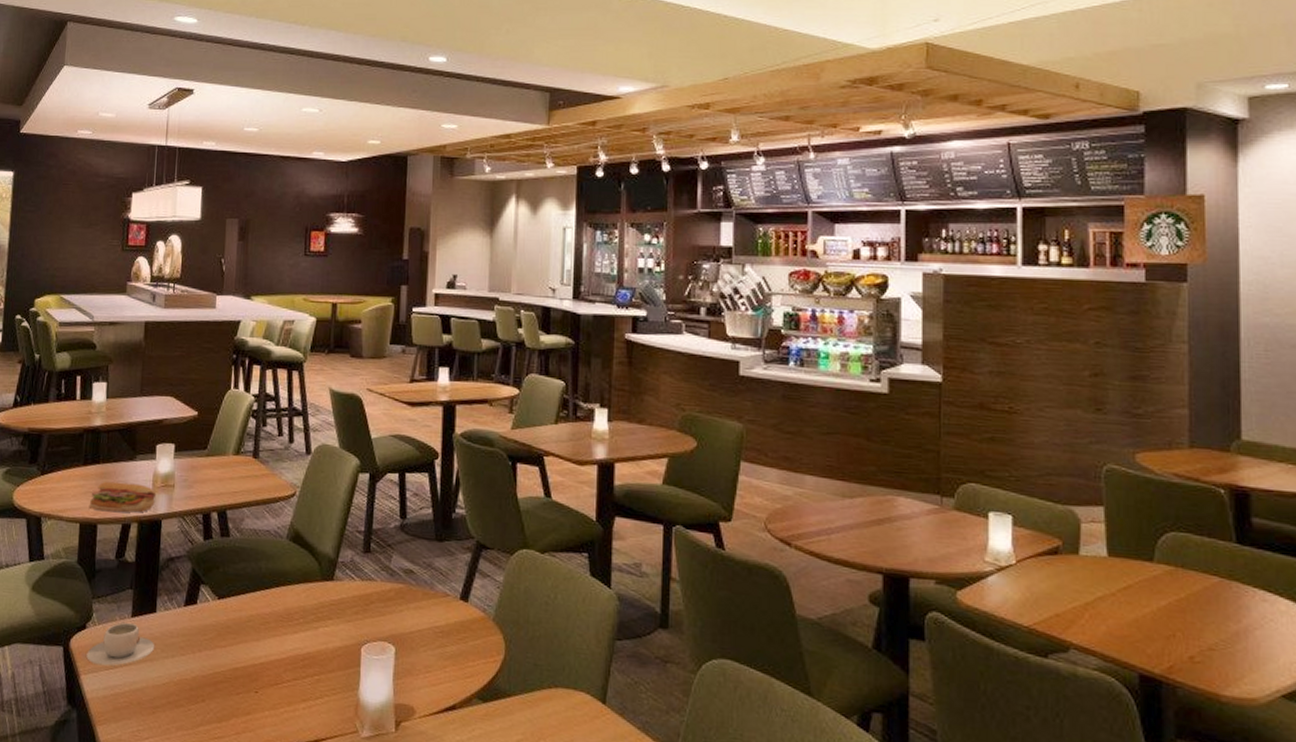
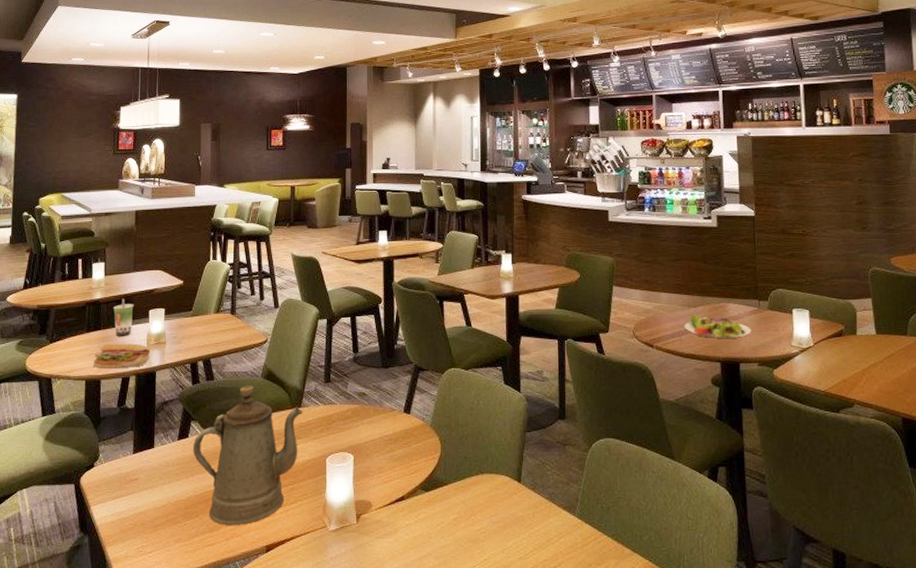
teacup: present [86,622,155,667] -> none [95,458,154,496]
beverage cup: none [115,427,139,474] -> present [113,298,134,336]
coffee pot: none [202,547,336,718] -> present [193,385,303,525]
salad plate: none [834,507,929,545] -> present [683,315,751,339]

